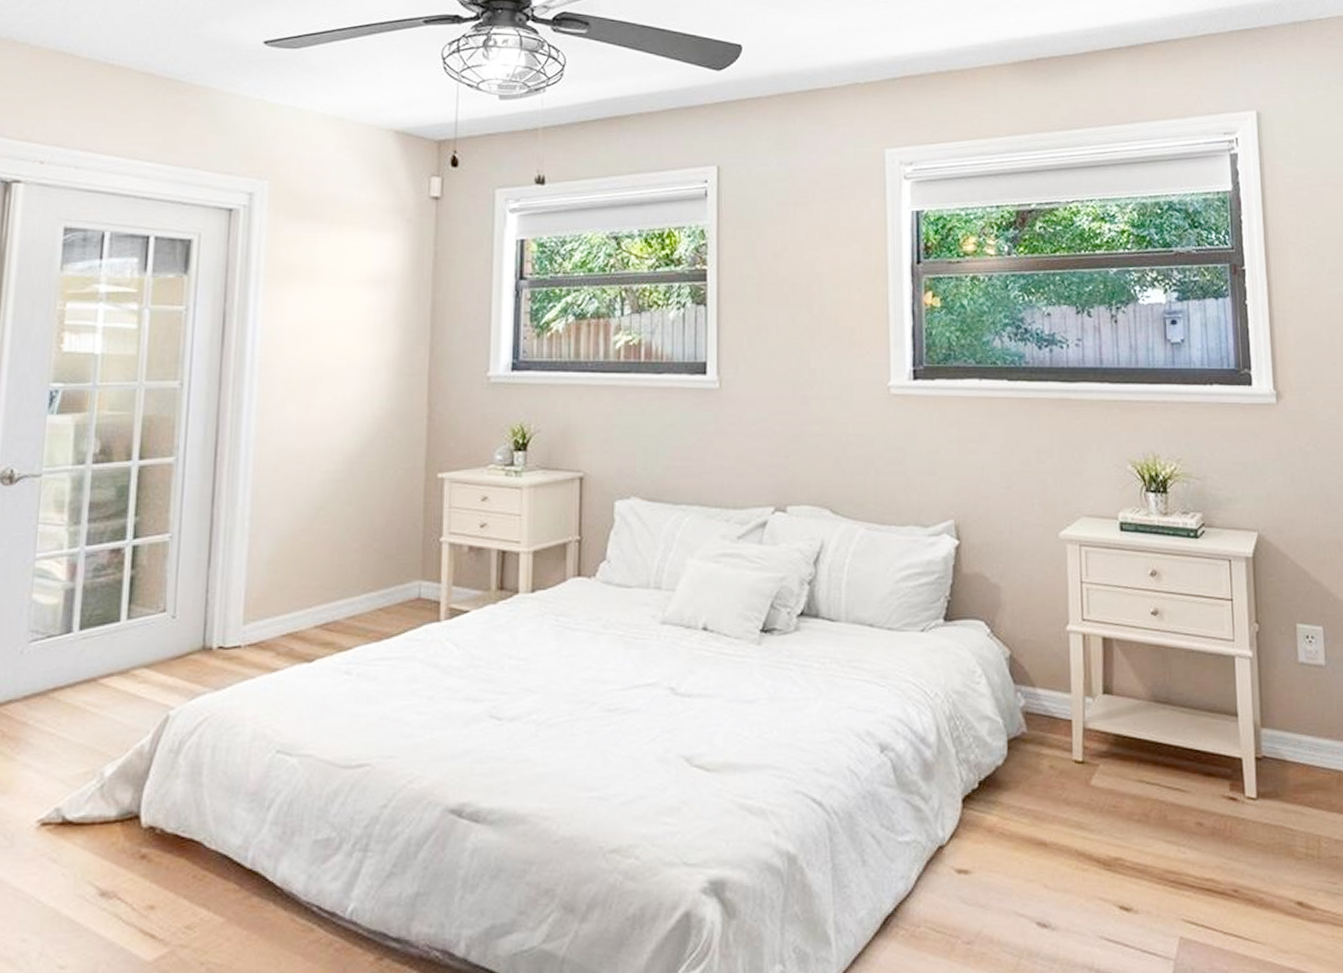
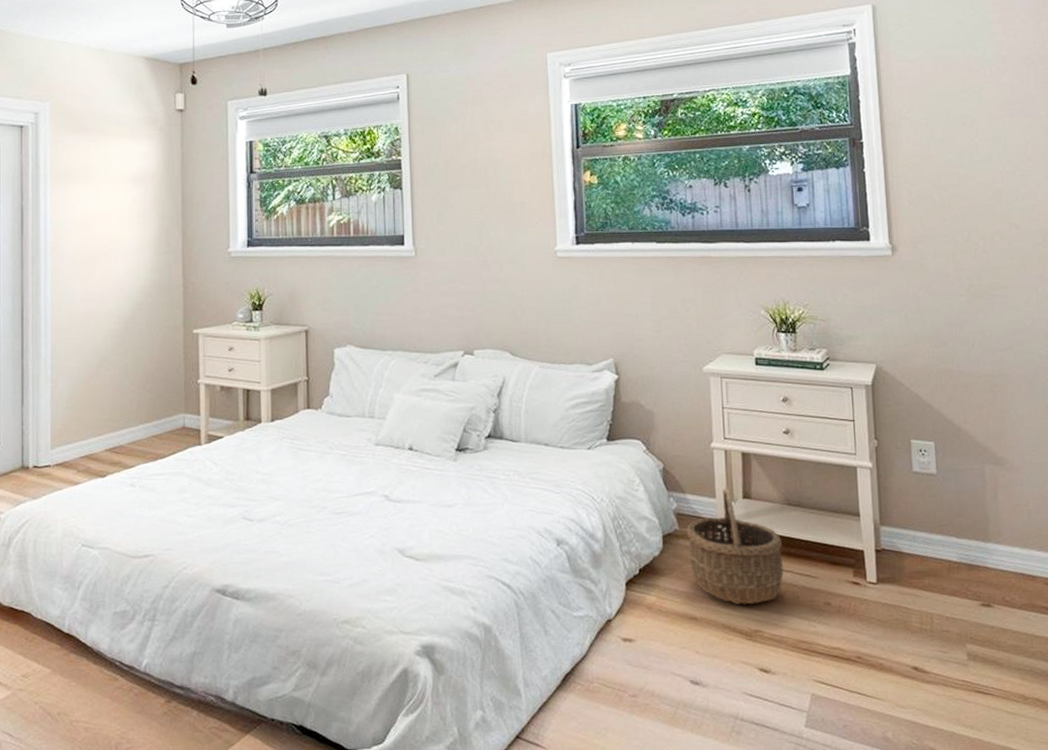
wicker basket: none [1036,681,1149,826] -> present [687,488,784,604]

